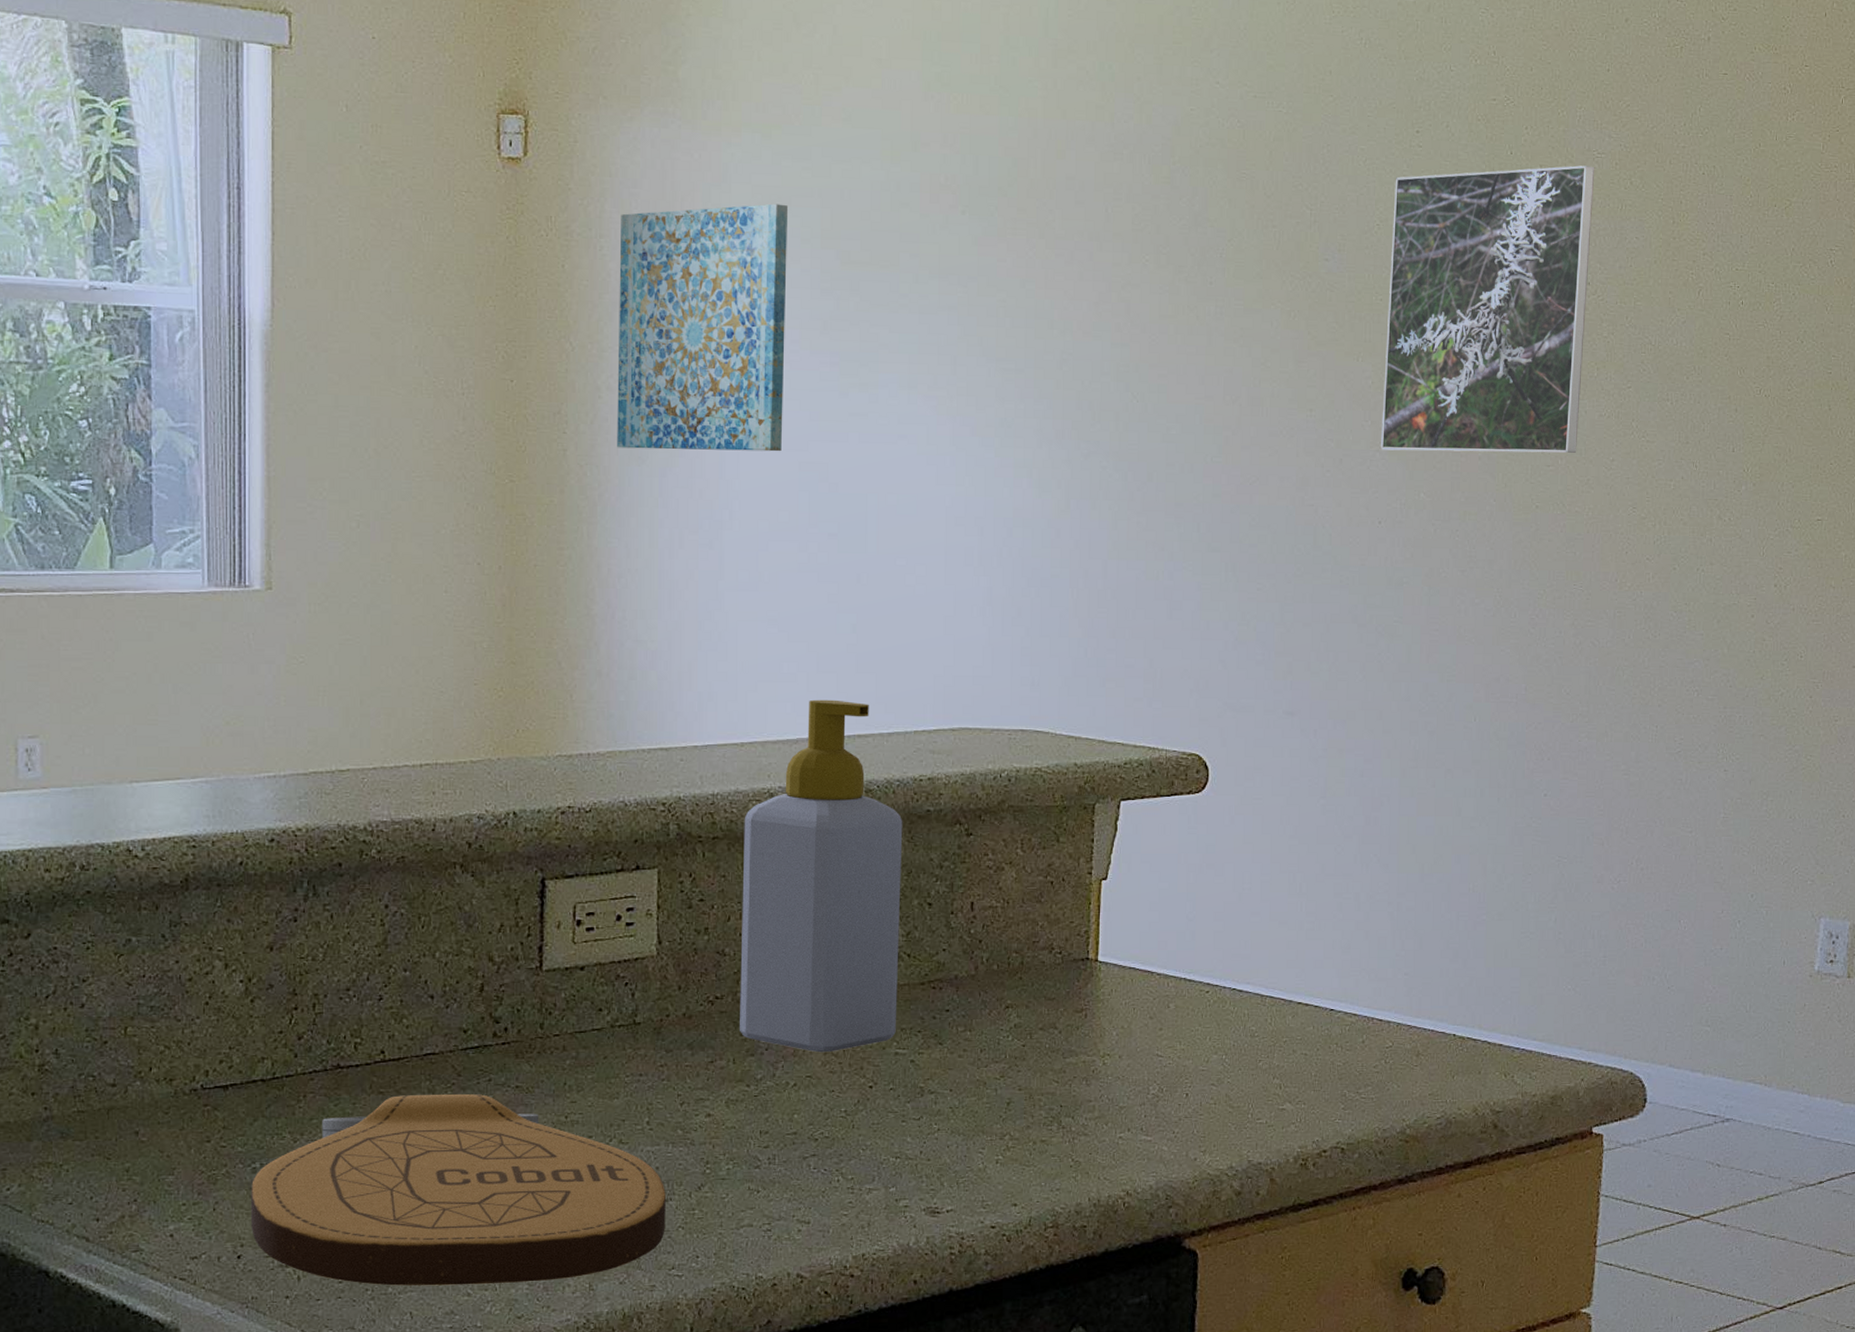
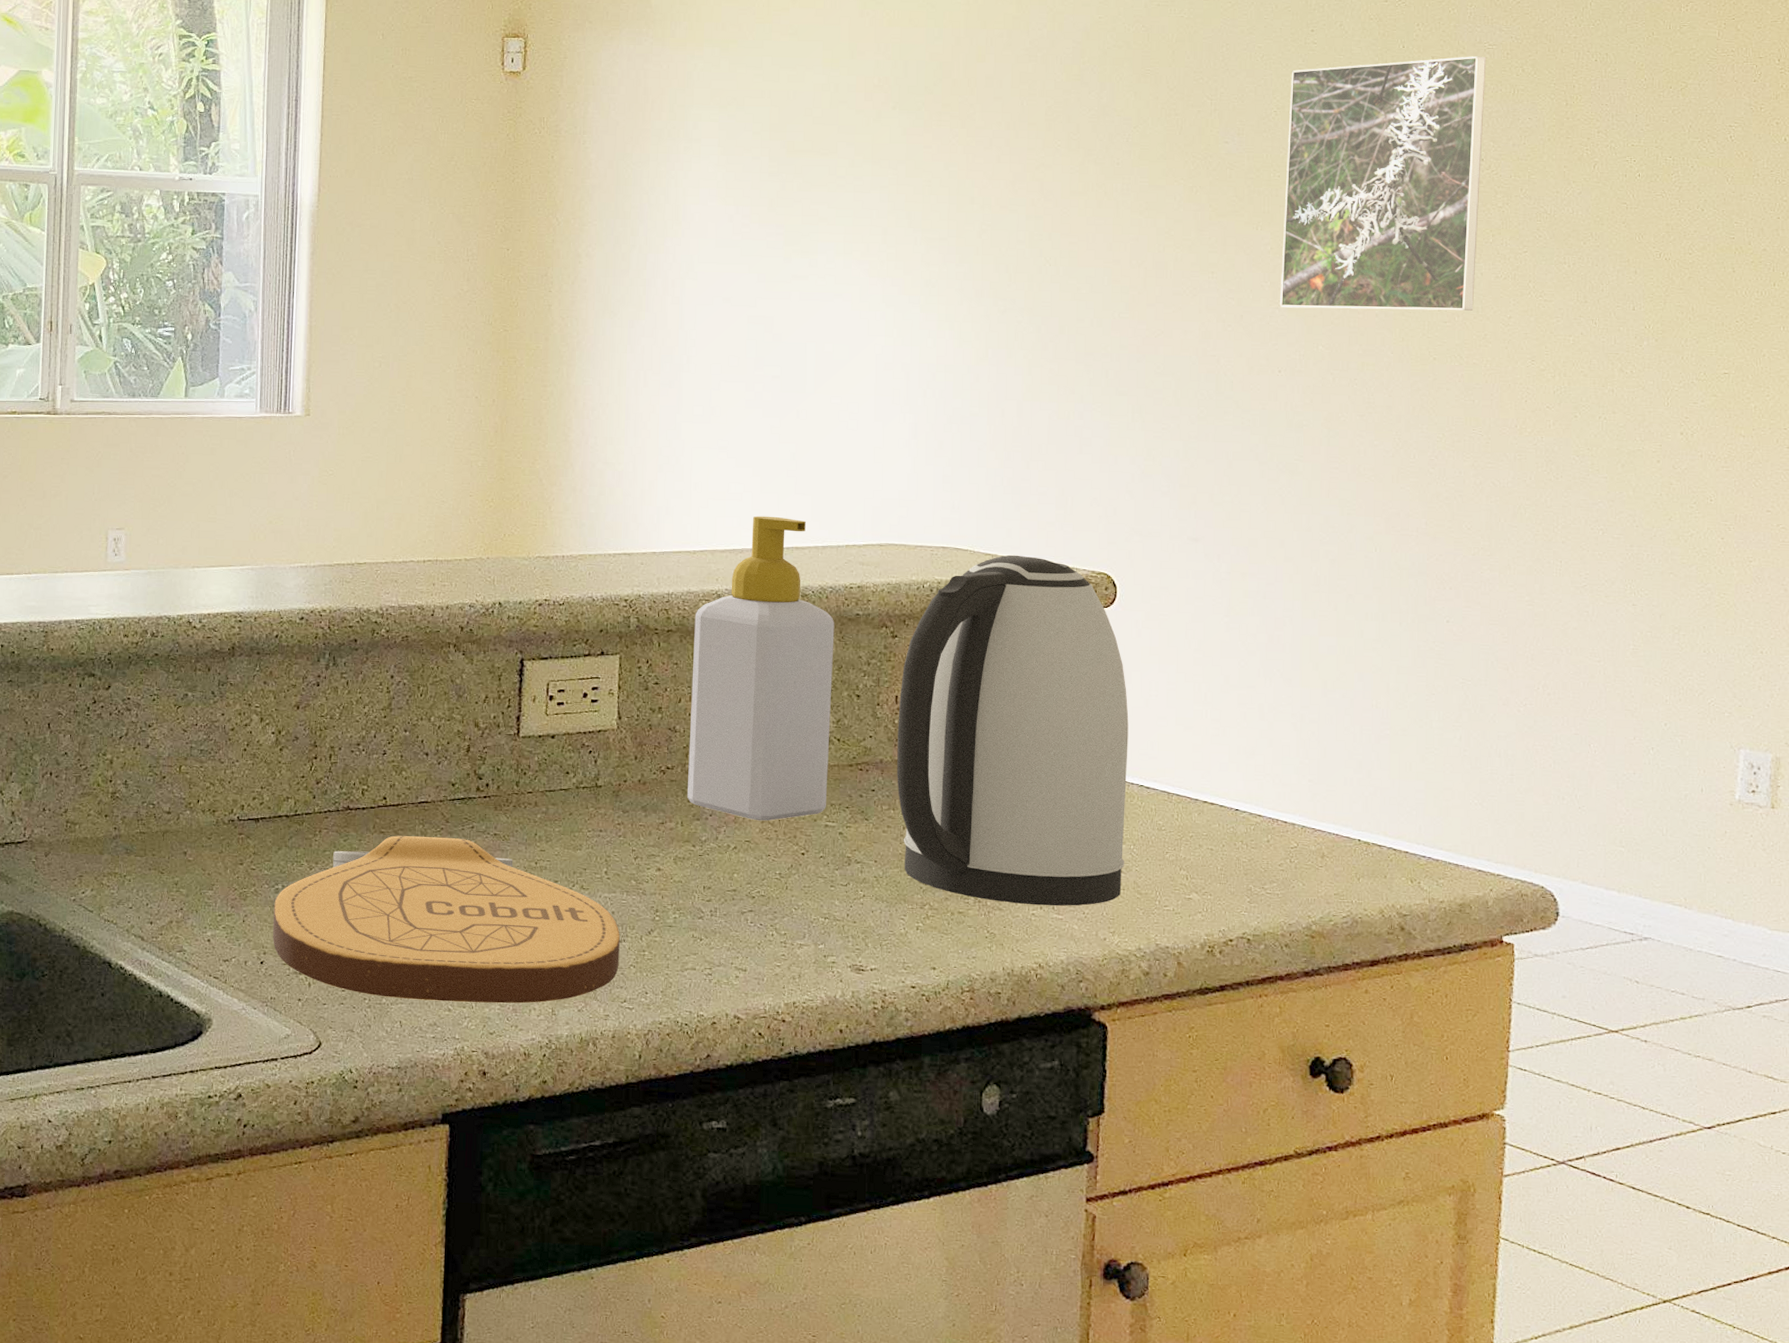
wall art: present [617,203,789,452] -> none [593,104,742,308]
kettle: none [973,736,1221,1128] -> present [897,554,1129,906]

